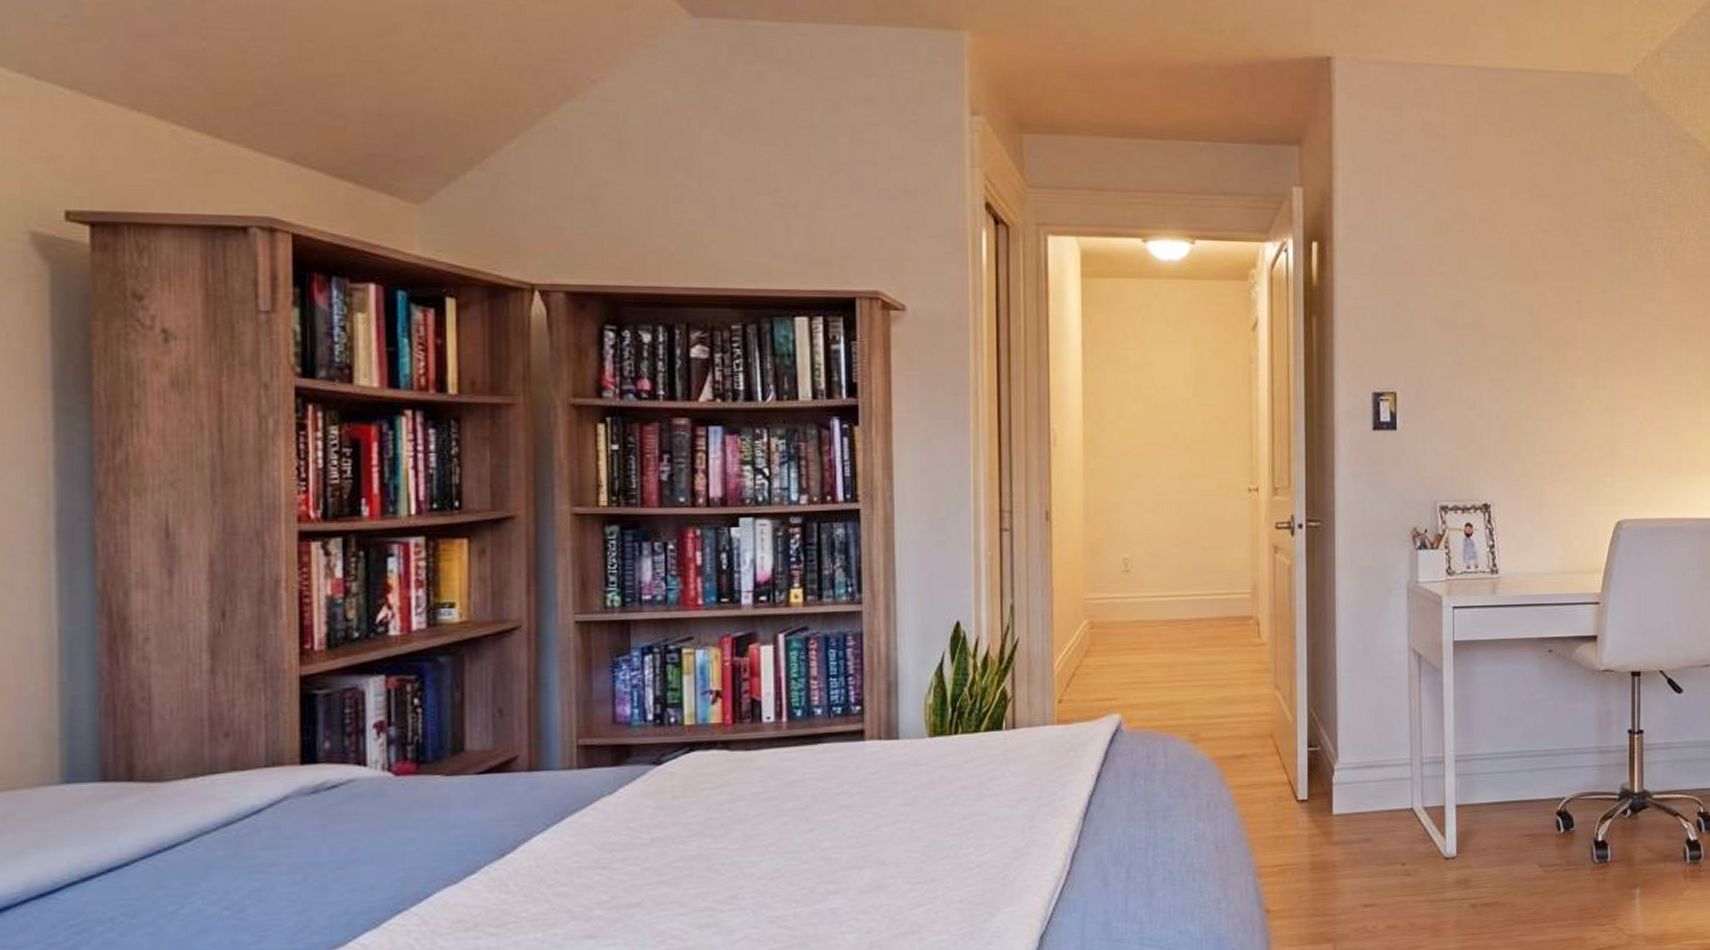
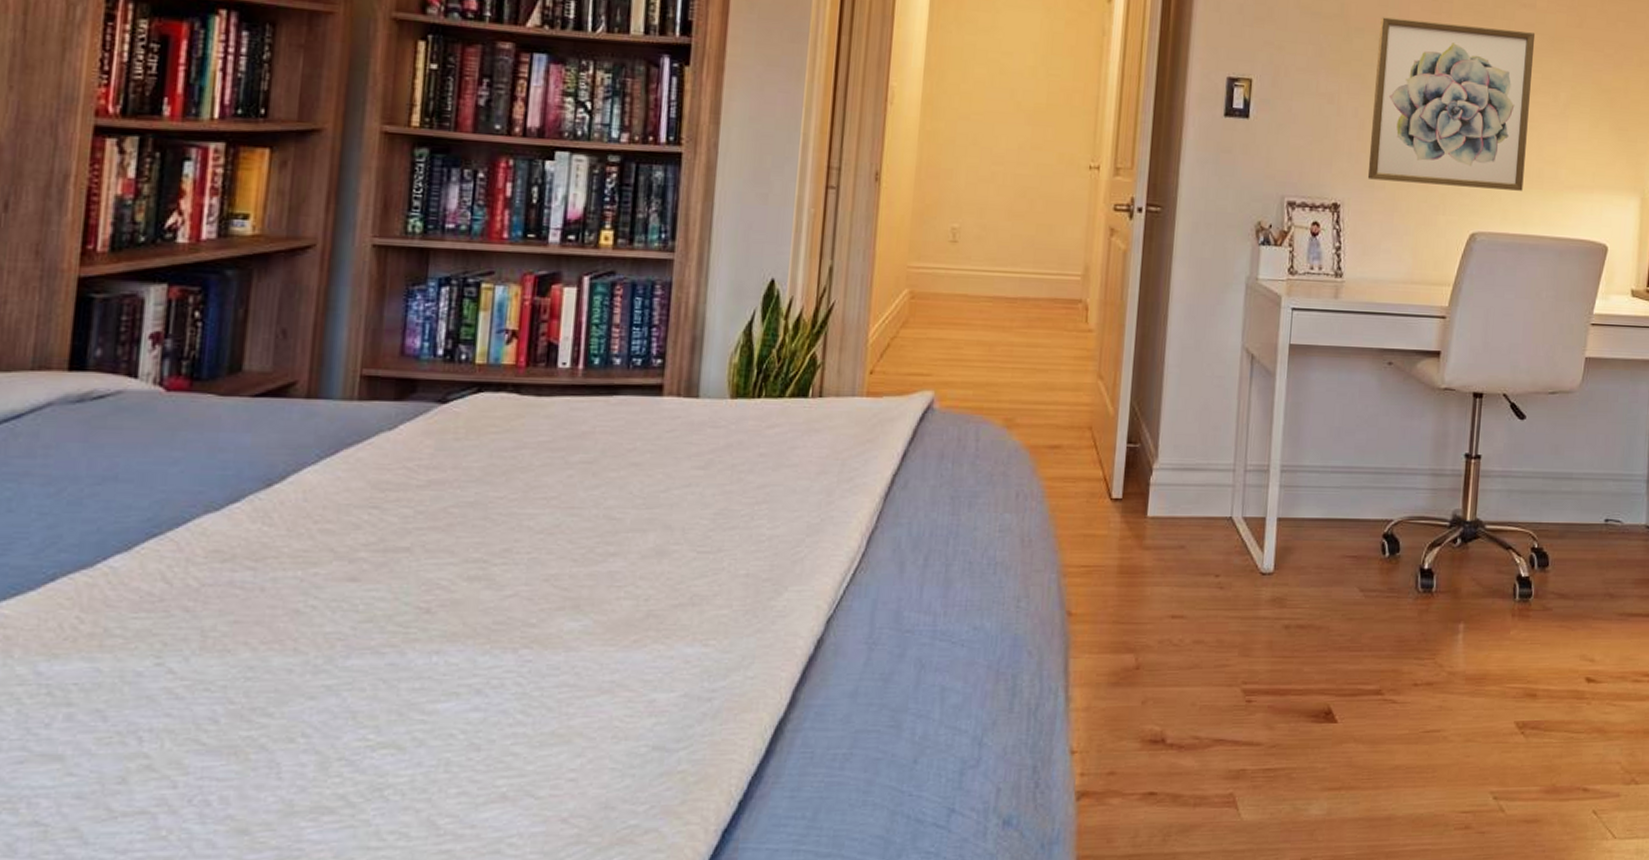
wall art: none [1514,322,1664,478] -> present [1367,17,1536,191]

